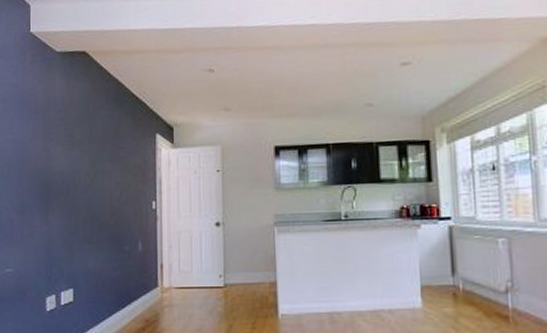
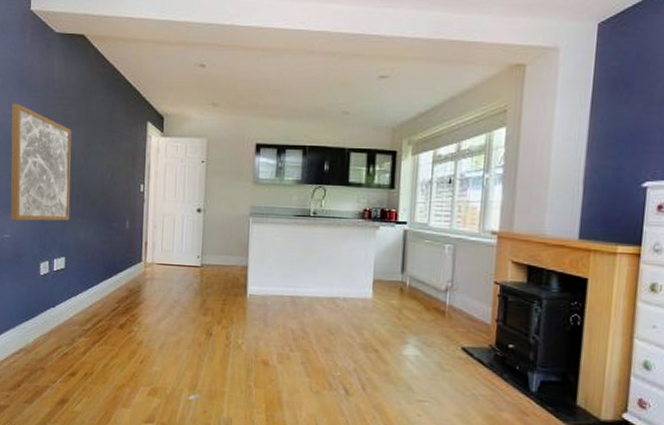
wall art: none [12,127,77,253] -> present [11,103,71,221]

